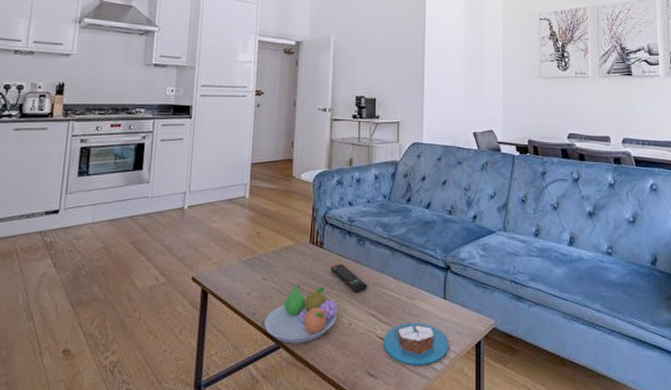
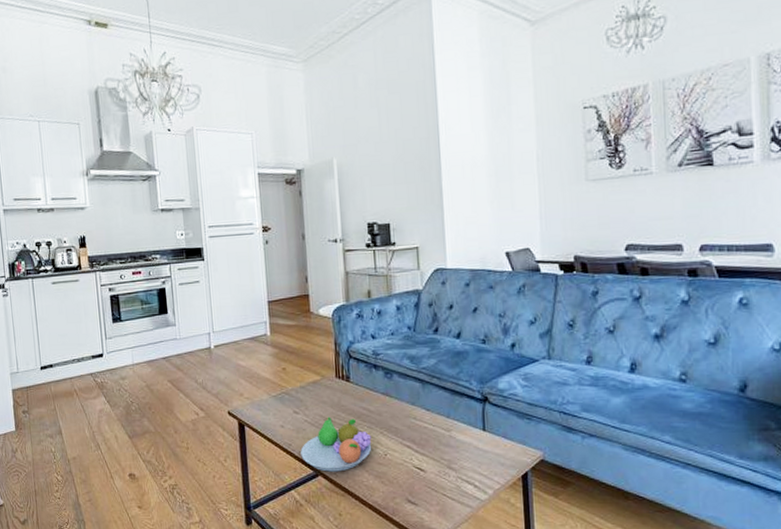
remote control: present [330,264,368,293] -> none [359,397,400,425]
candle: present [384,322,450,366] -> none [421,453,493,495]

